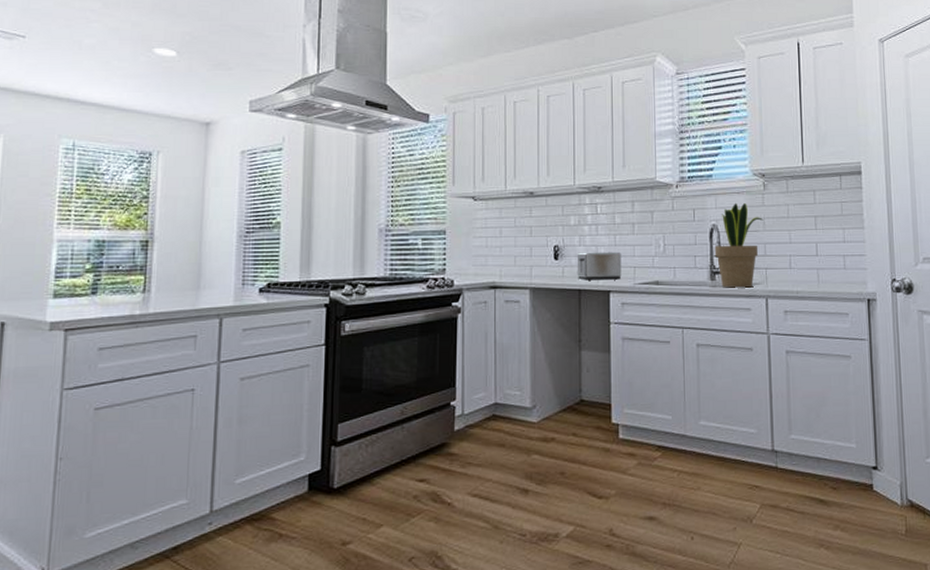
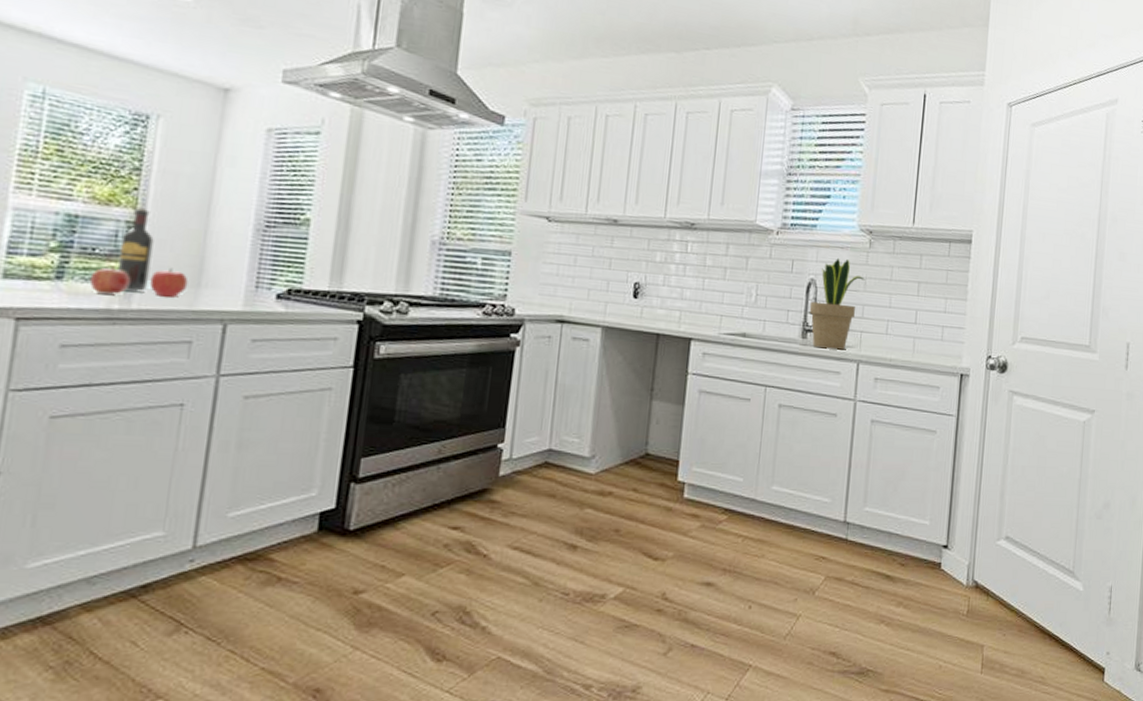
fruit: none [116,279,147,302] -> present [89,266,131,295]
wine bottle: none [136,229,162,298] -> present [117,208,154,292]
fruit: none [161,275,190,301] -> present [149,267,188,298]
toaster: present [577,252,622,280] -> none [657,292,709,328]

